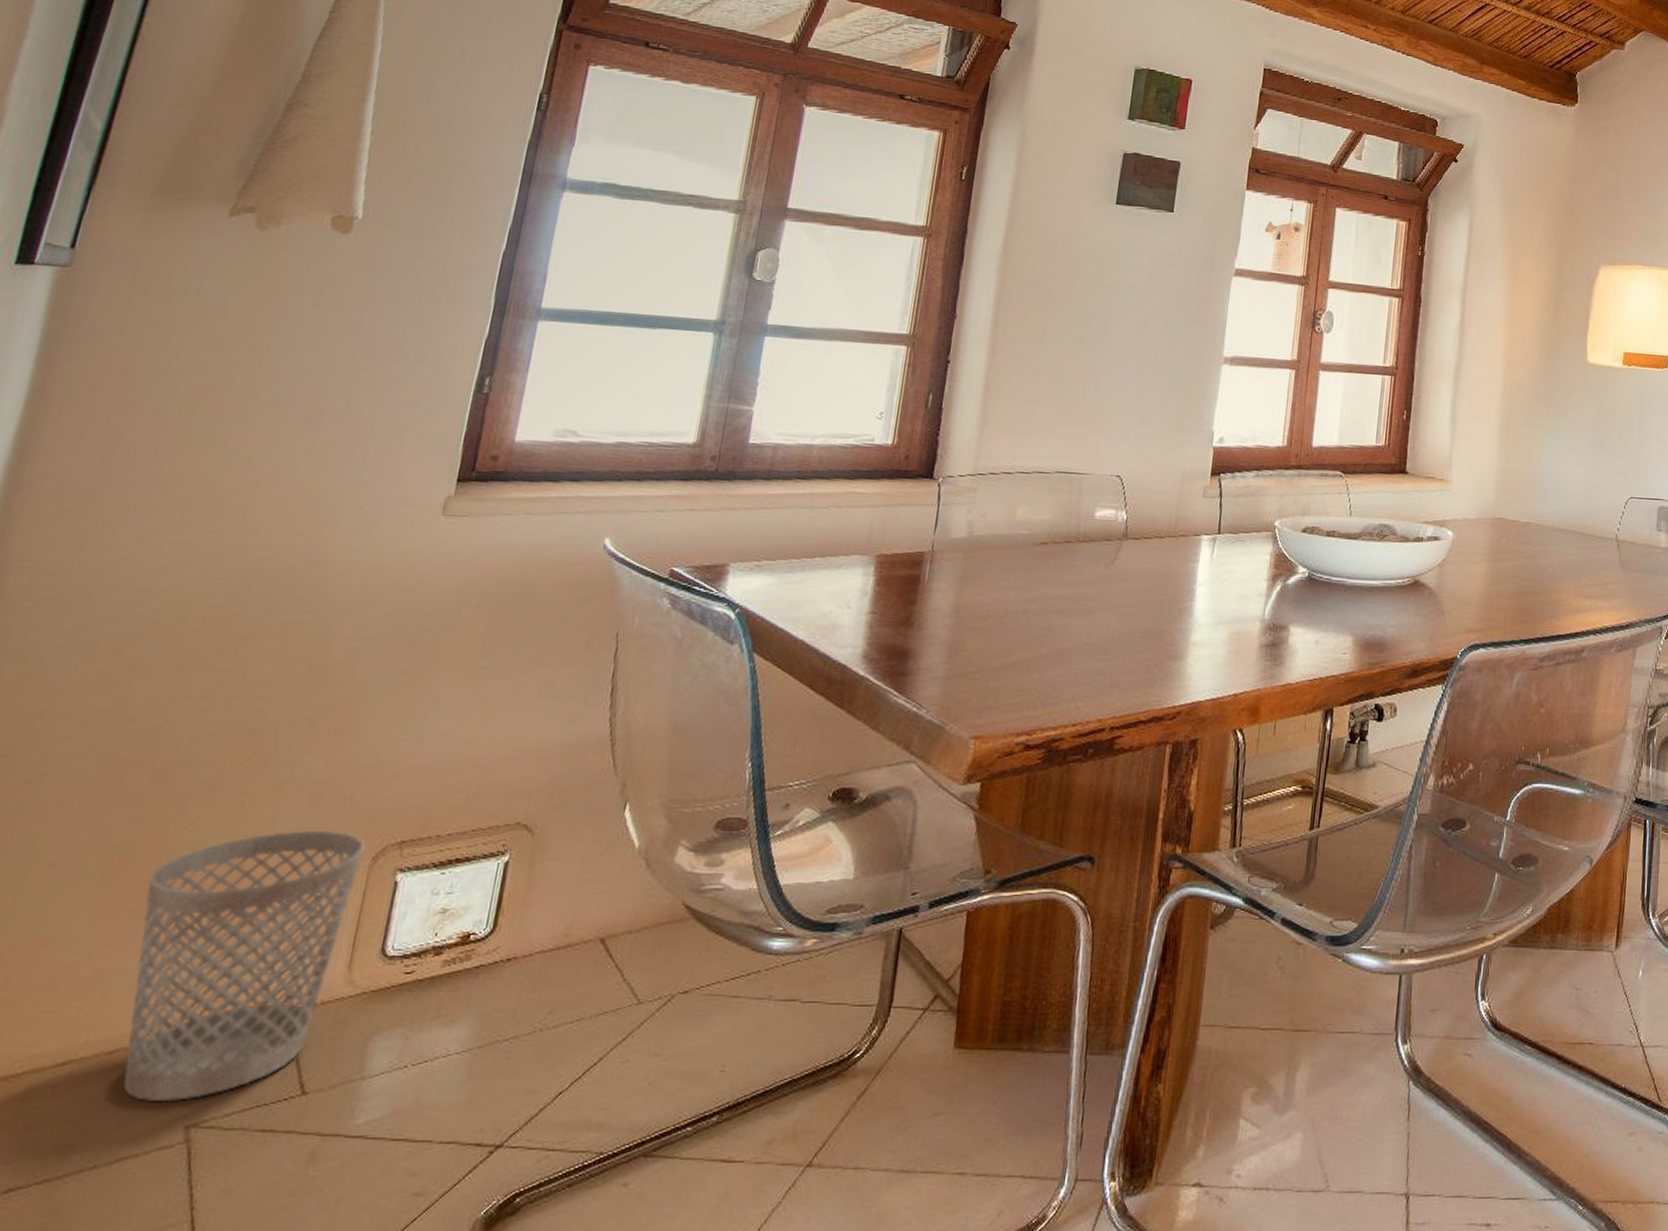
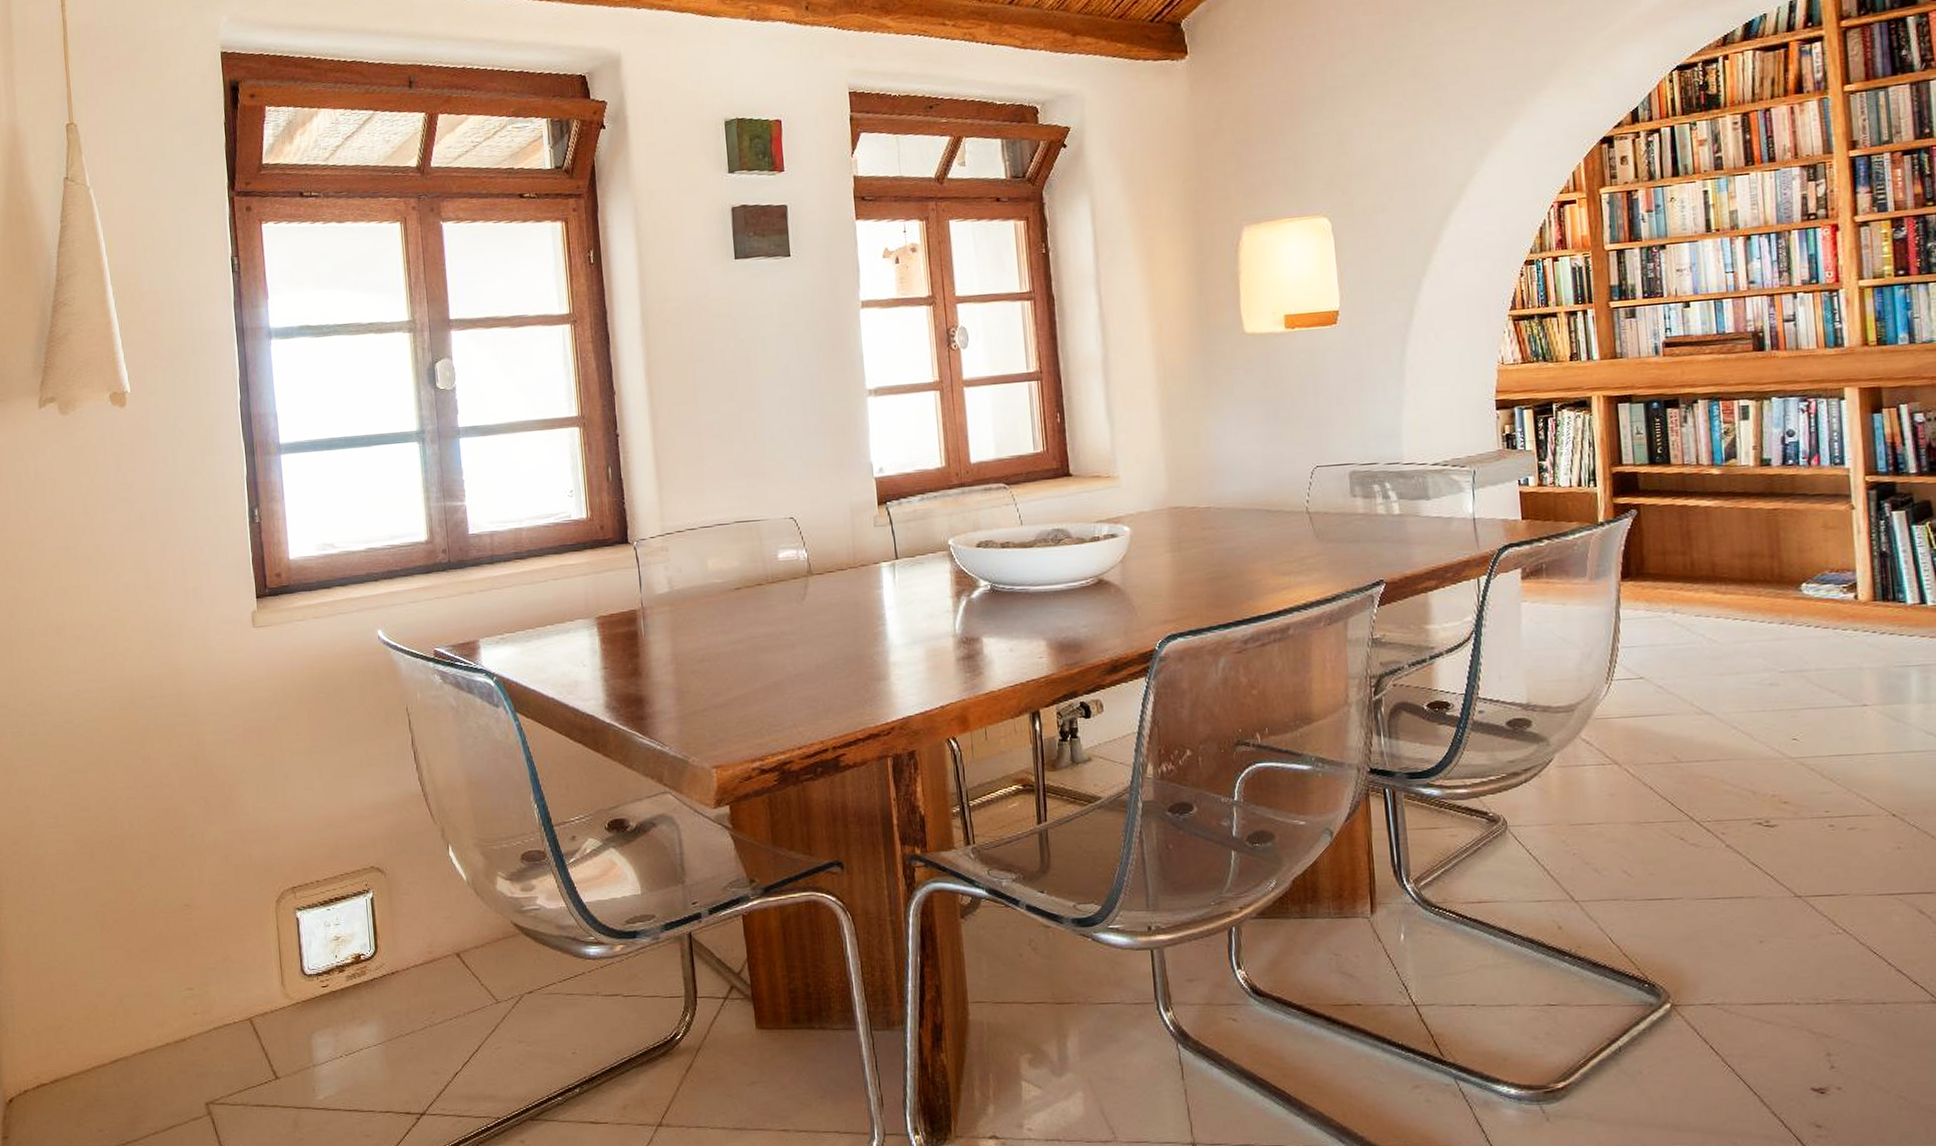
wastebasket: present [123,829,365,1103] -> none [131,882,270,1087]

